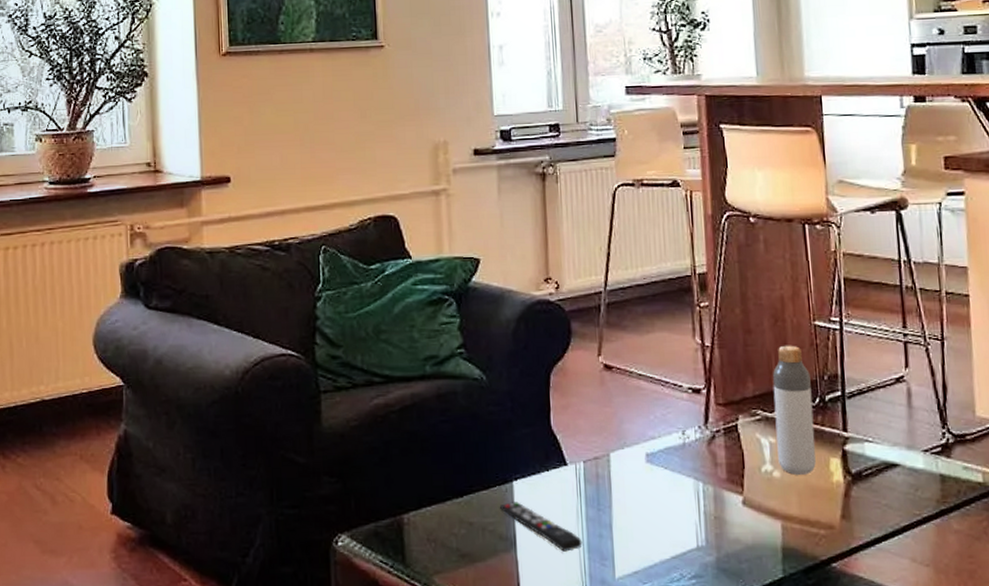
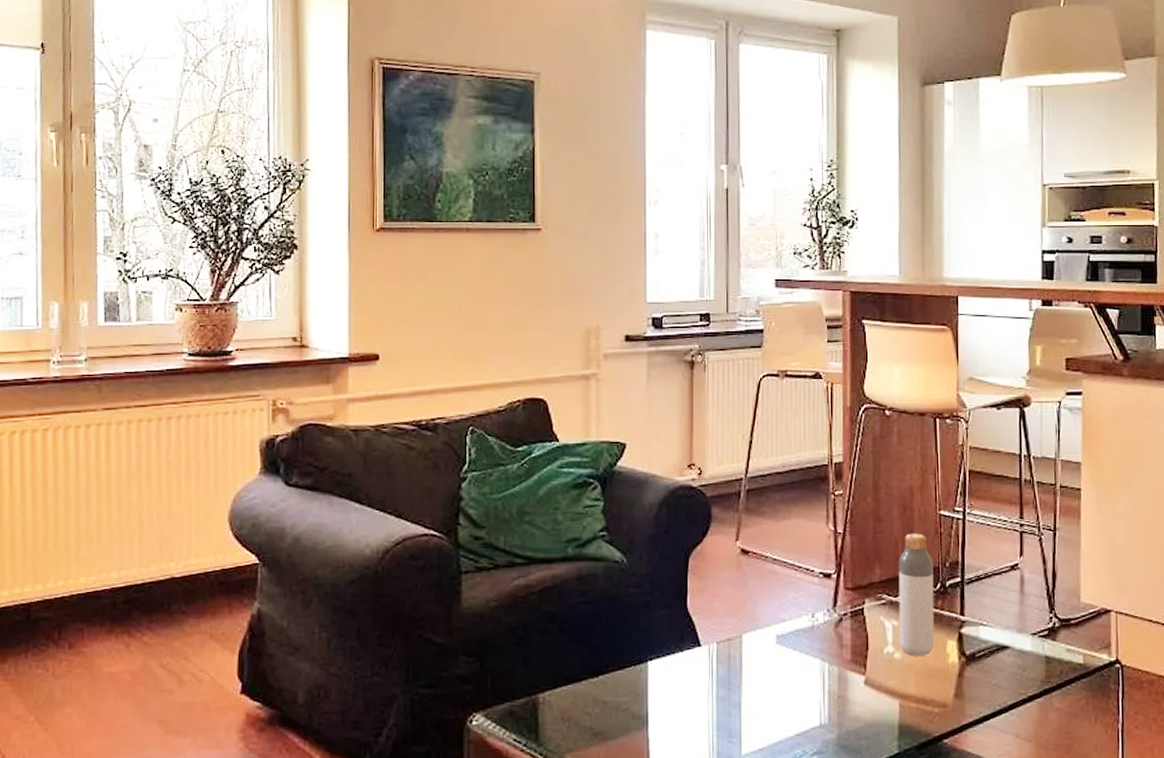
remote control: present [500,502,583,552] -> none [634,681,712,730]

